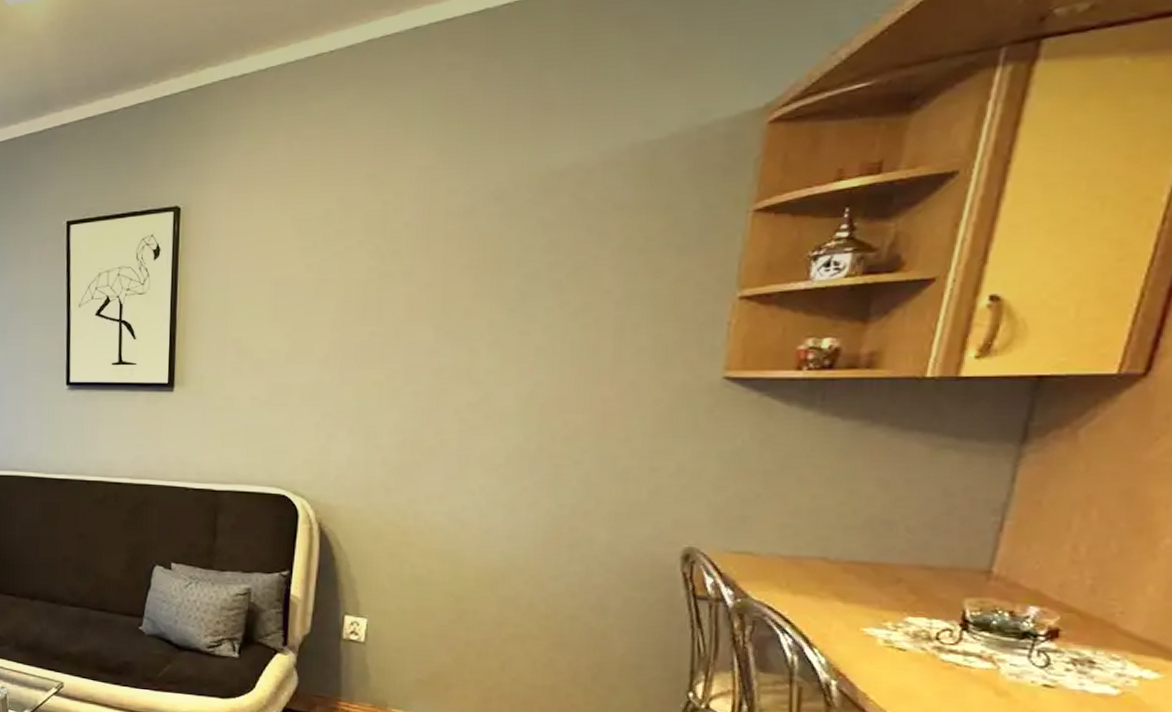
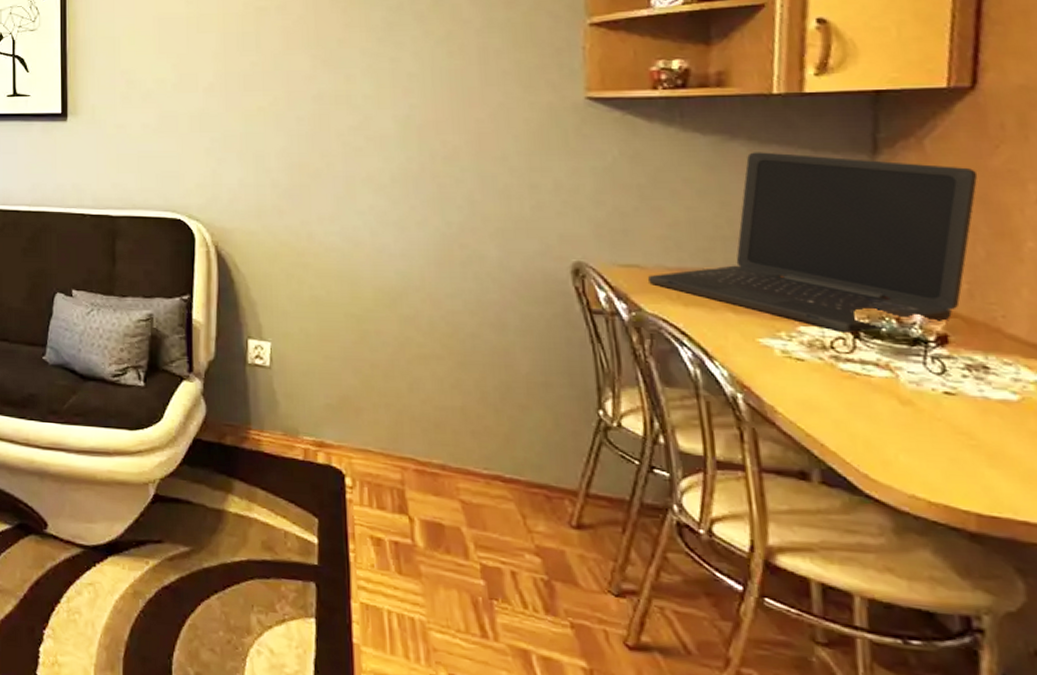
laptop: none [758,439,1128,626] -> present [647,152,977,334]

